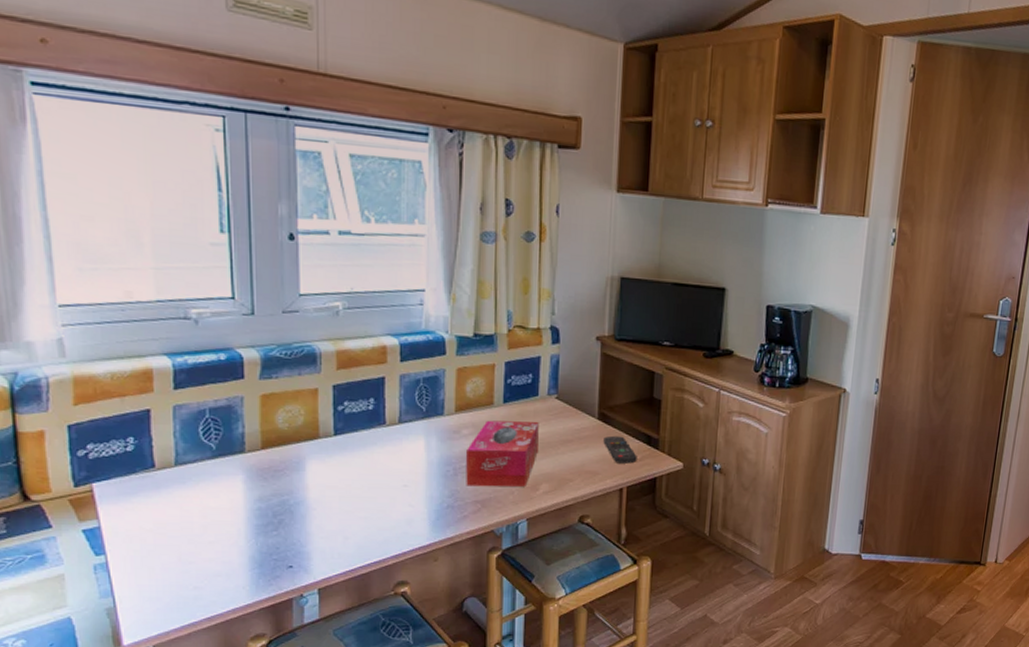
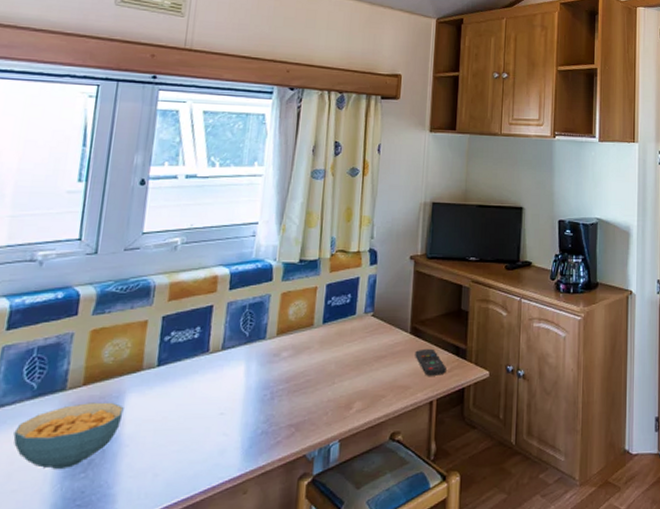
cereal bowl: none [201,466,306,526] -> present [13,402,124,469]
tissue box: present [466,420,539,487] -> none [281,339,355,410]

